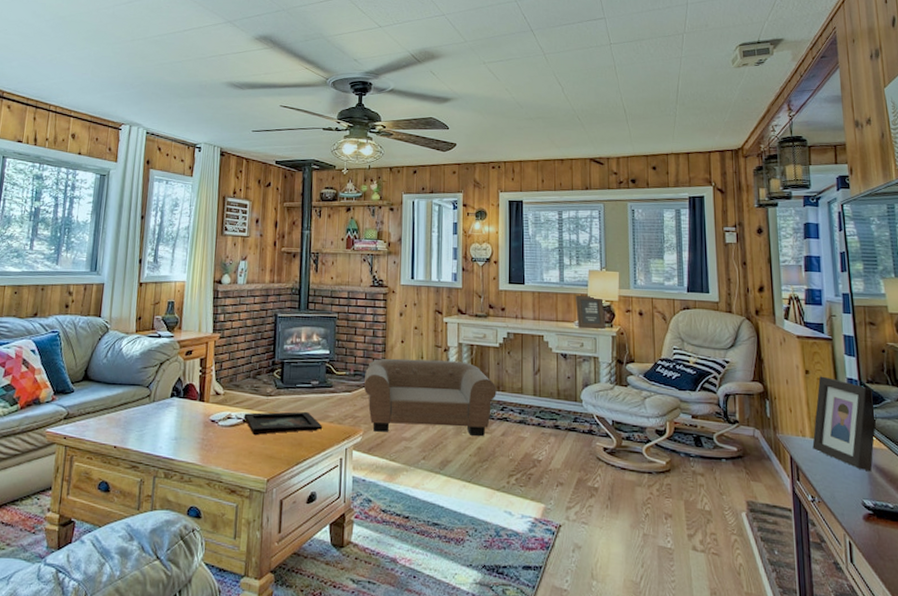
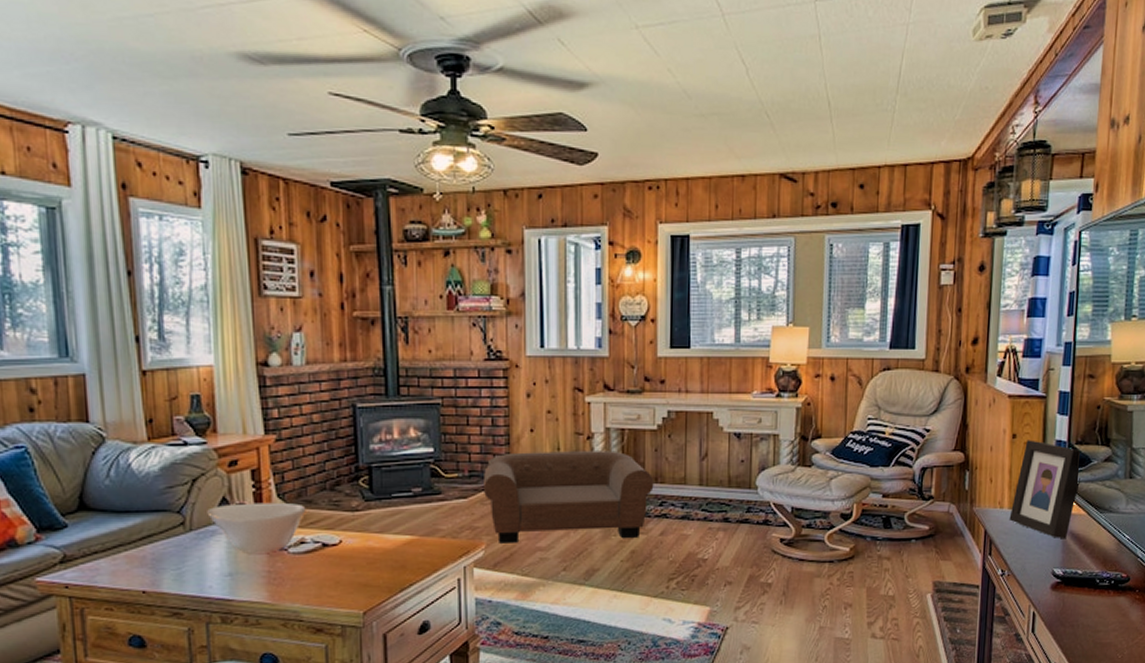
bowl: none [166,383,235,425] -> present [207,502,306,555]
decorative tray: present [244,411,322,435] -> none [323,526,431,560]
picture frame: present [575,295,605,329] -> none [753,358,789,400]

